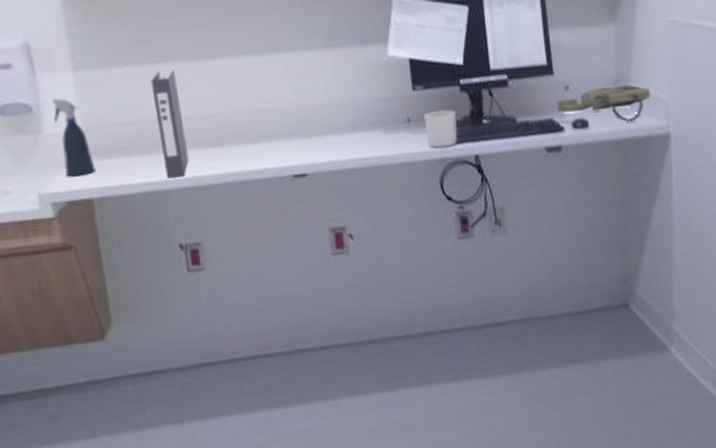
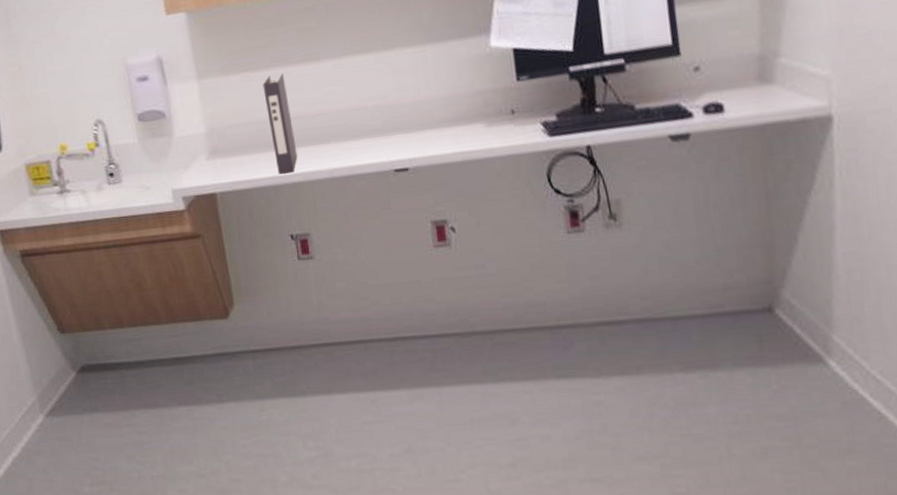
spray bottle: present [52,98,96,177] -> none [181,104,218,174]
mug: present [423,109,458,148] -> none [529,98,567,140]
telephone: present [557,85,651,122] -> none [684,61,806,104]

